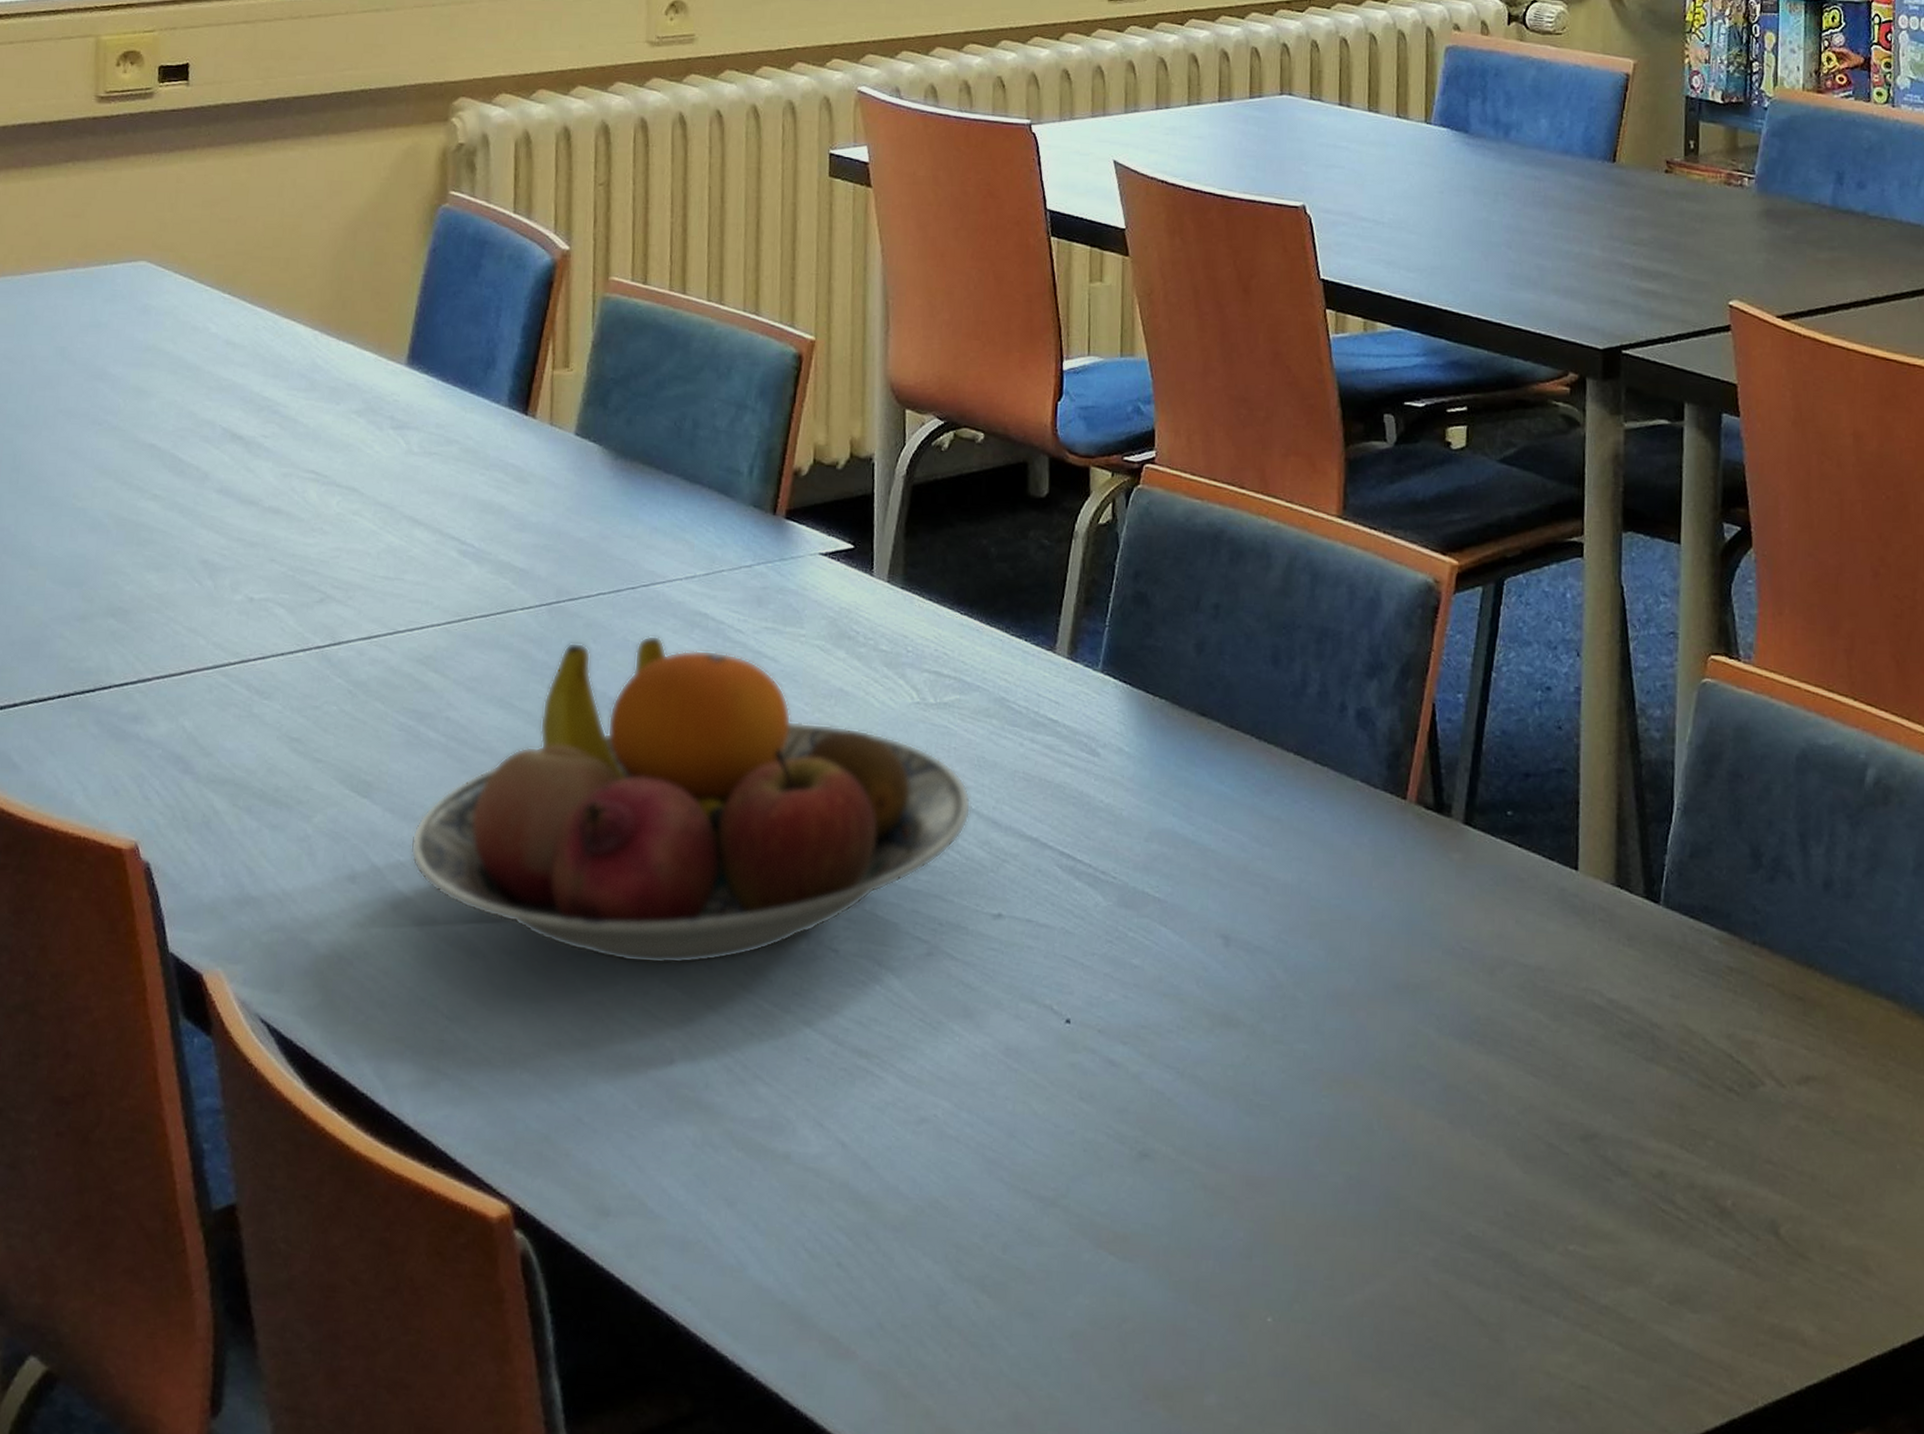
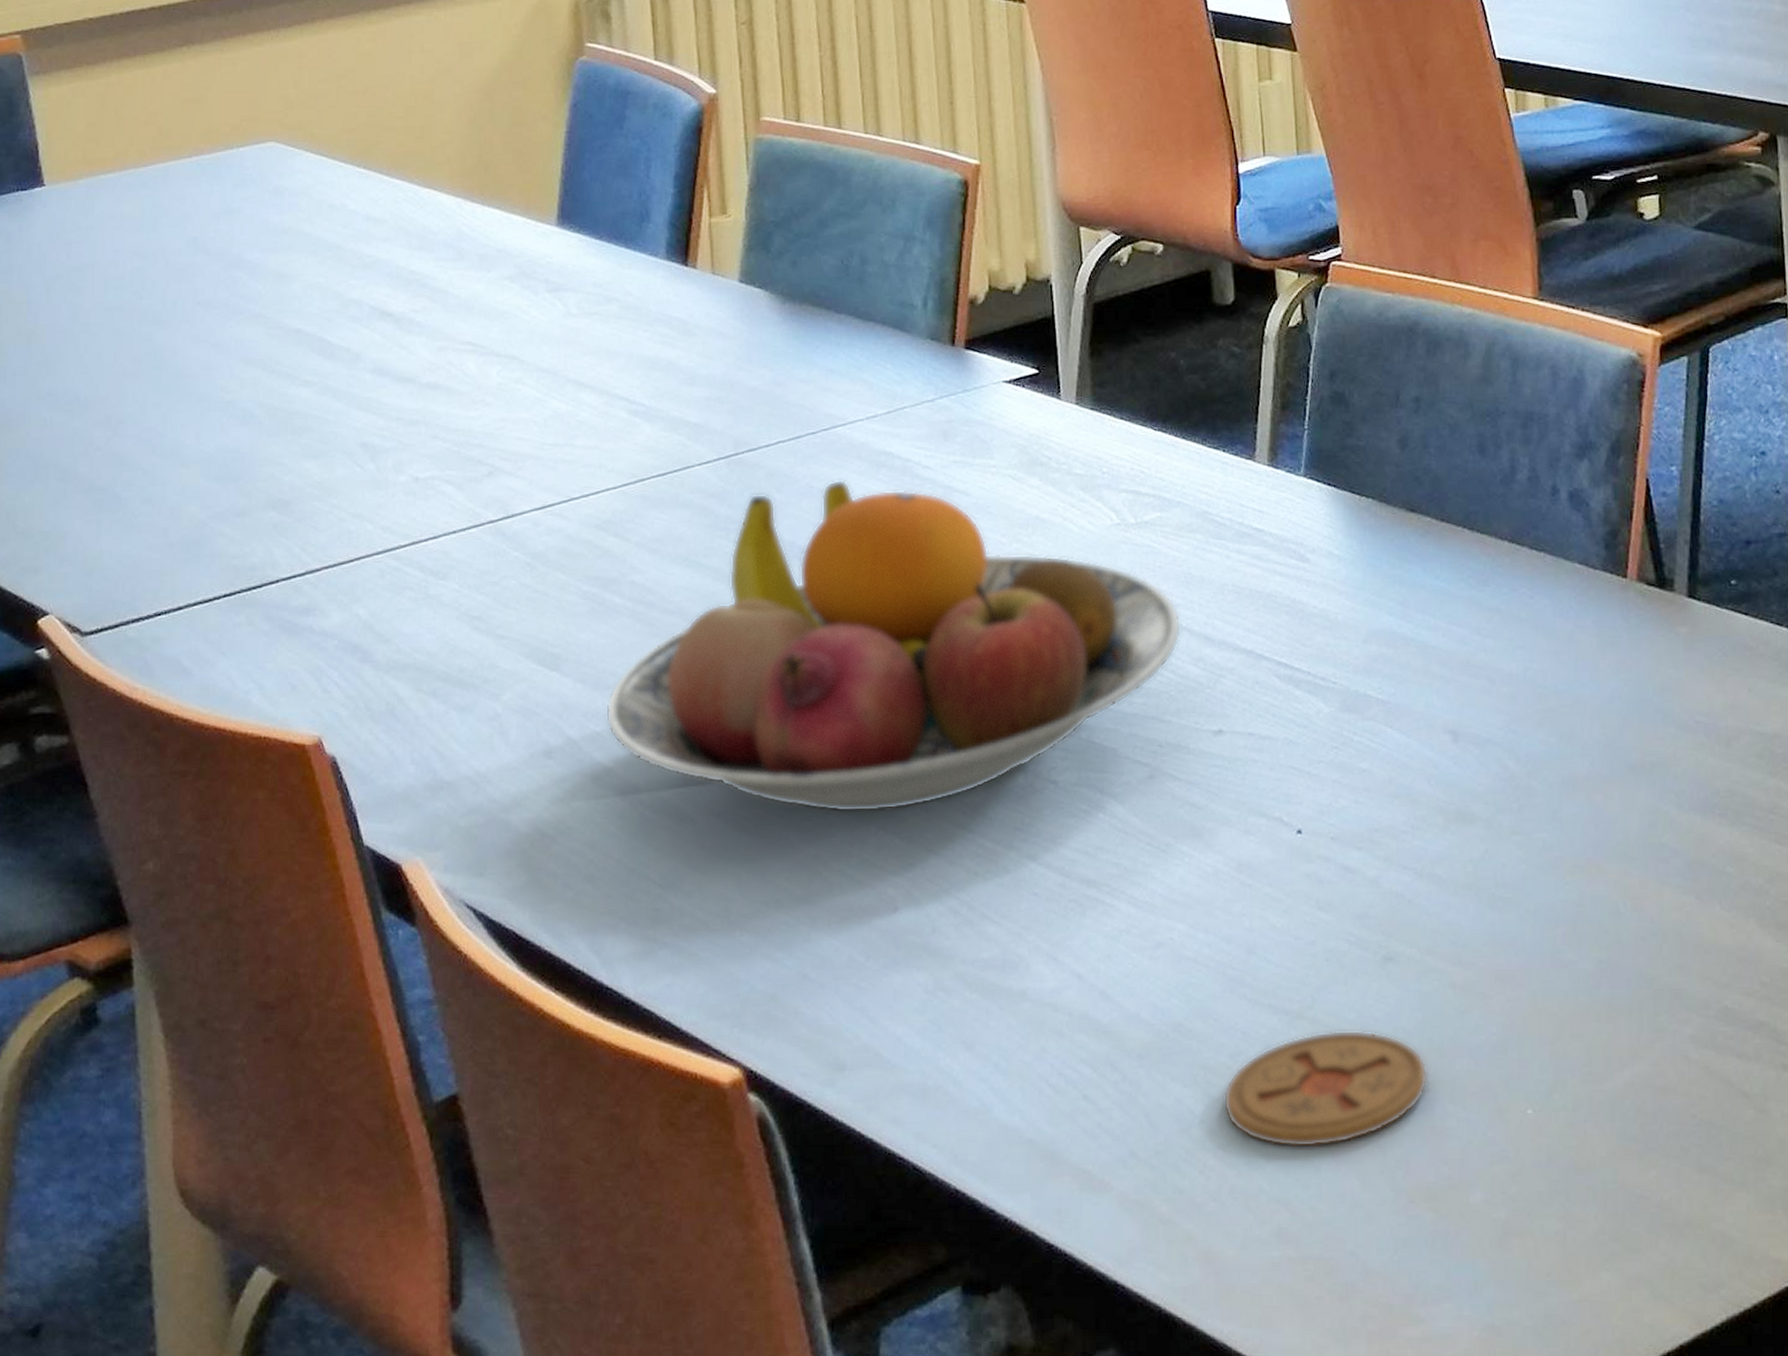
coaster: none [971,1220,1173,1336] -> present [1223,1030,1428,1148]

